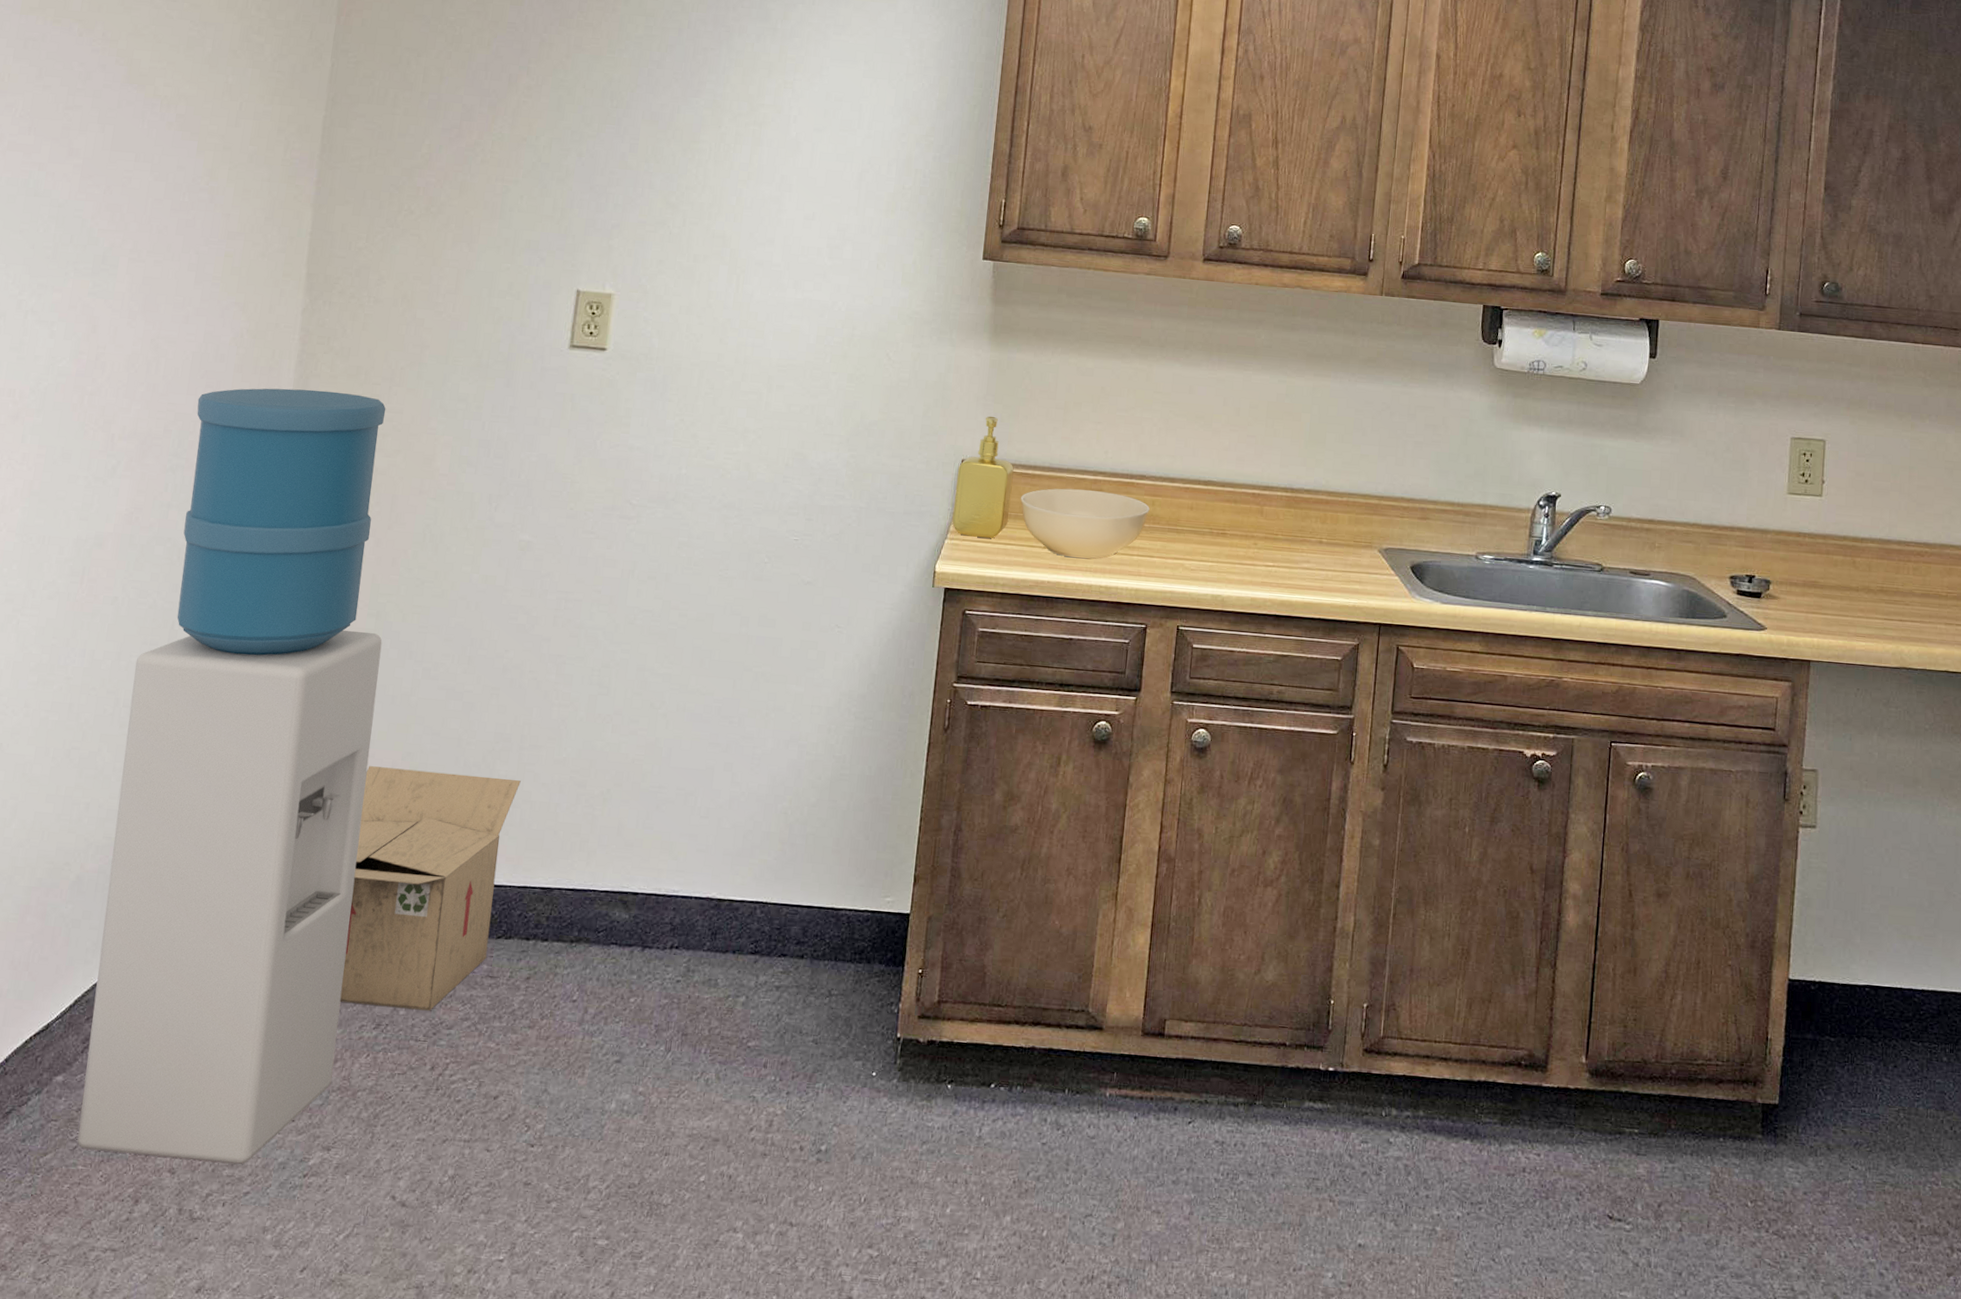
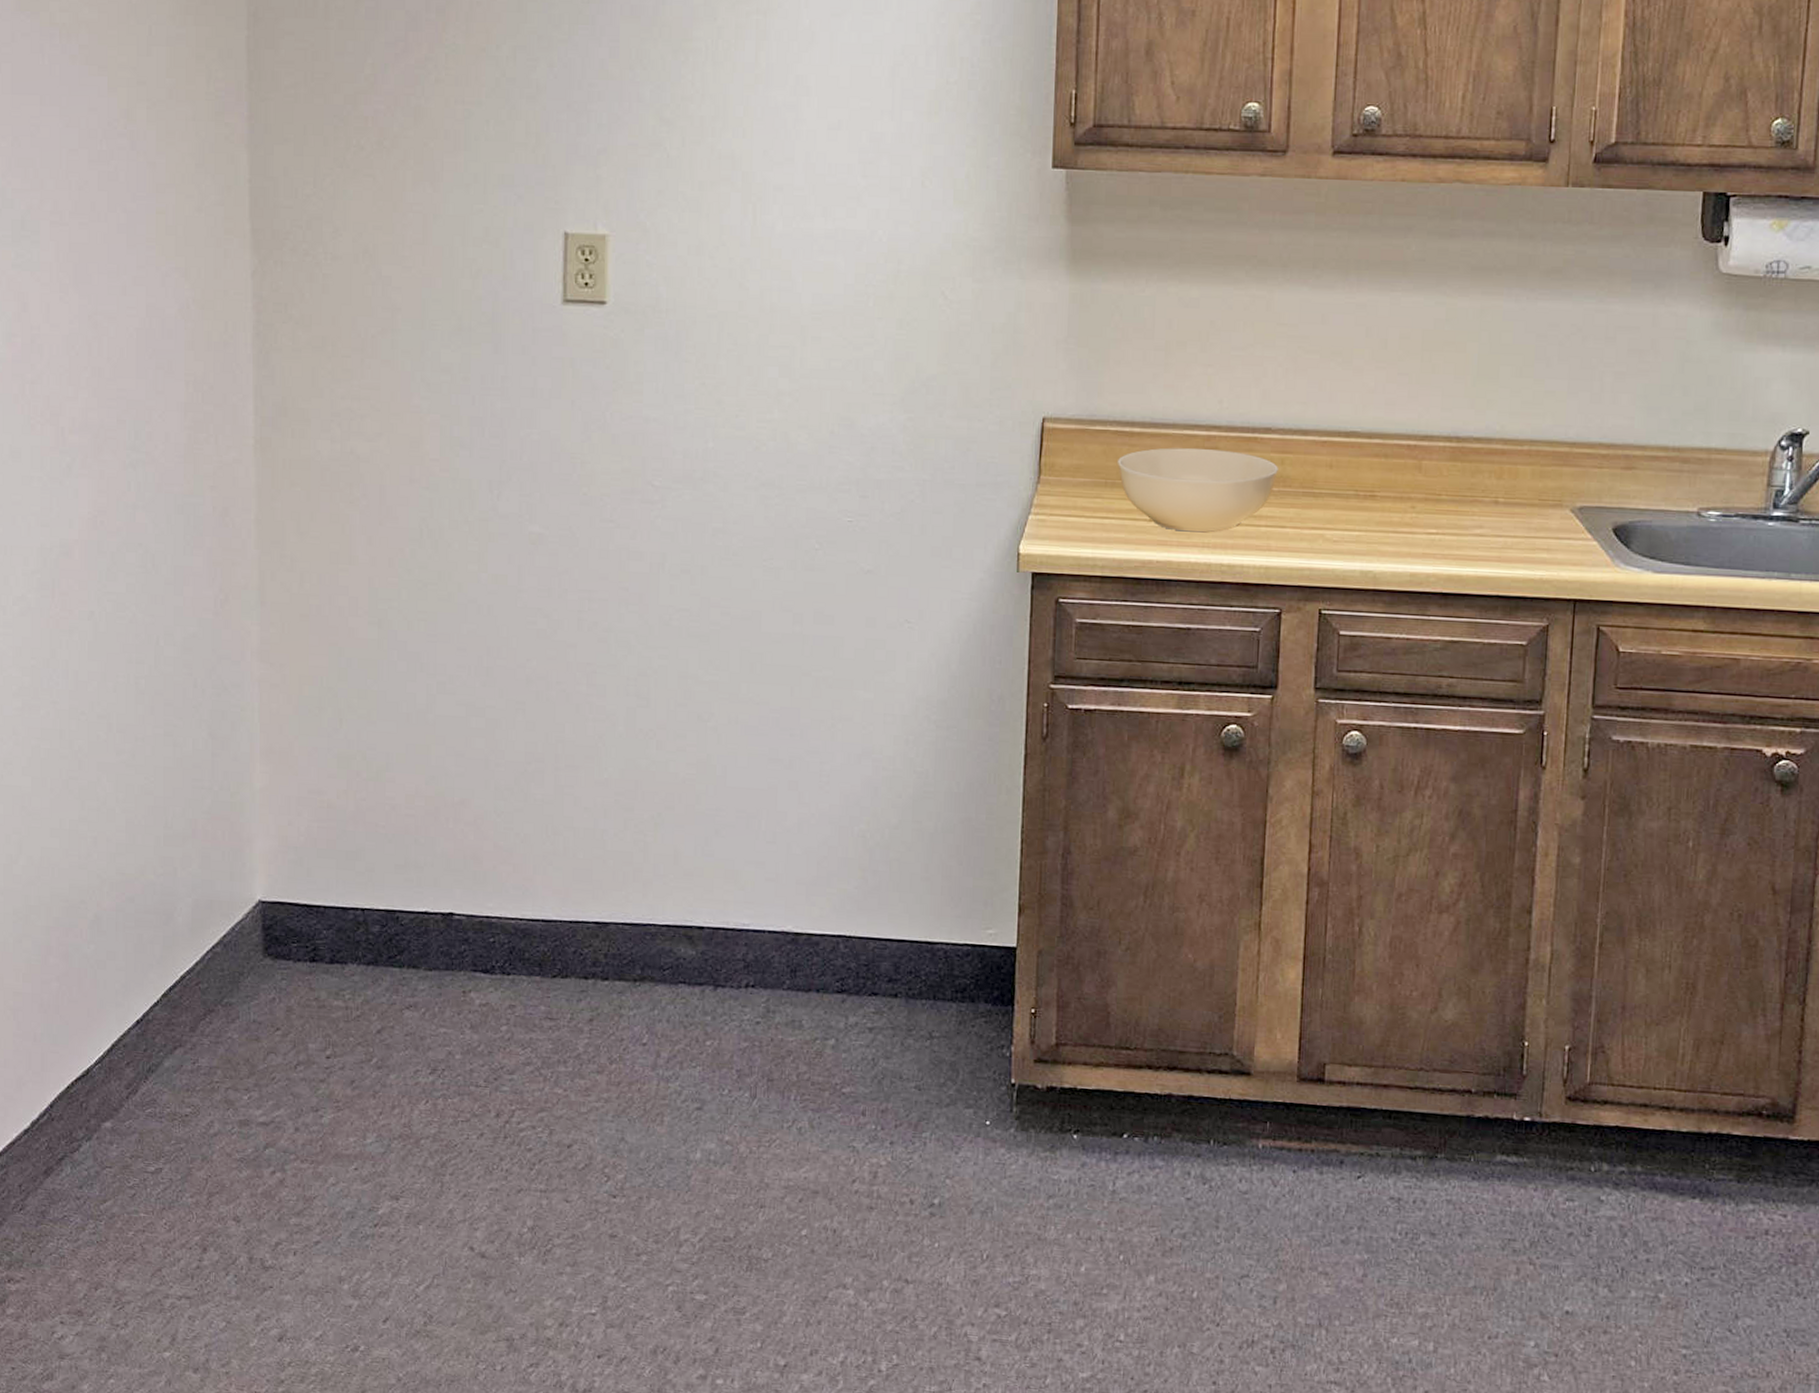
water cooler: present [77,388,386,1165] -> none [123,366,392,1214]
cardboard box: present [340,766,521,1011] -> none [388,792,560,1055]
soap dispenser: present [952,416,1014,538] -> none [1036,362,1107,512]

